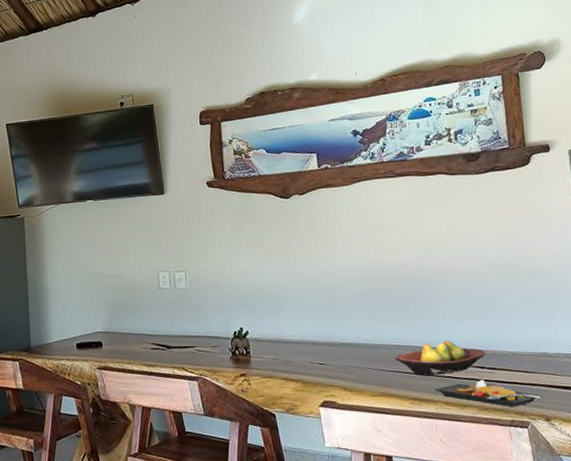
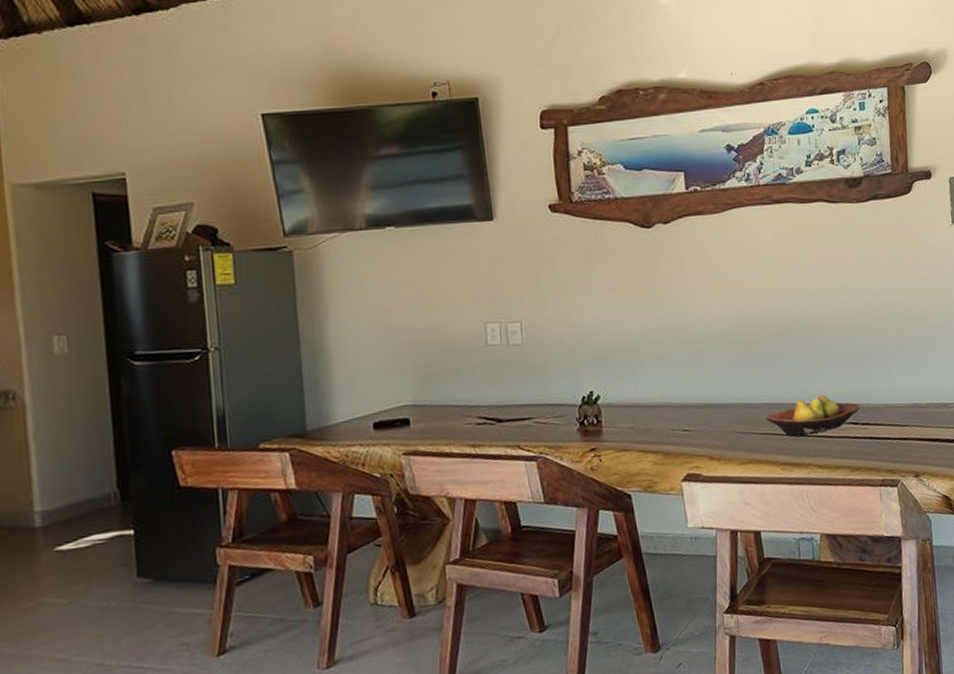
plate: present [434,380,544,407] -> none [806,437,914,466]

